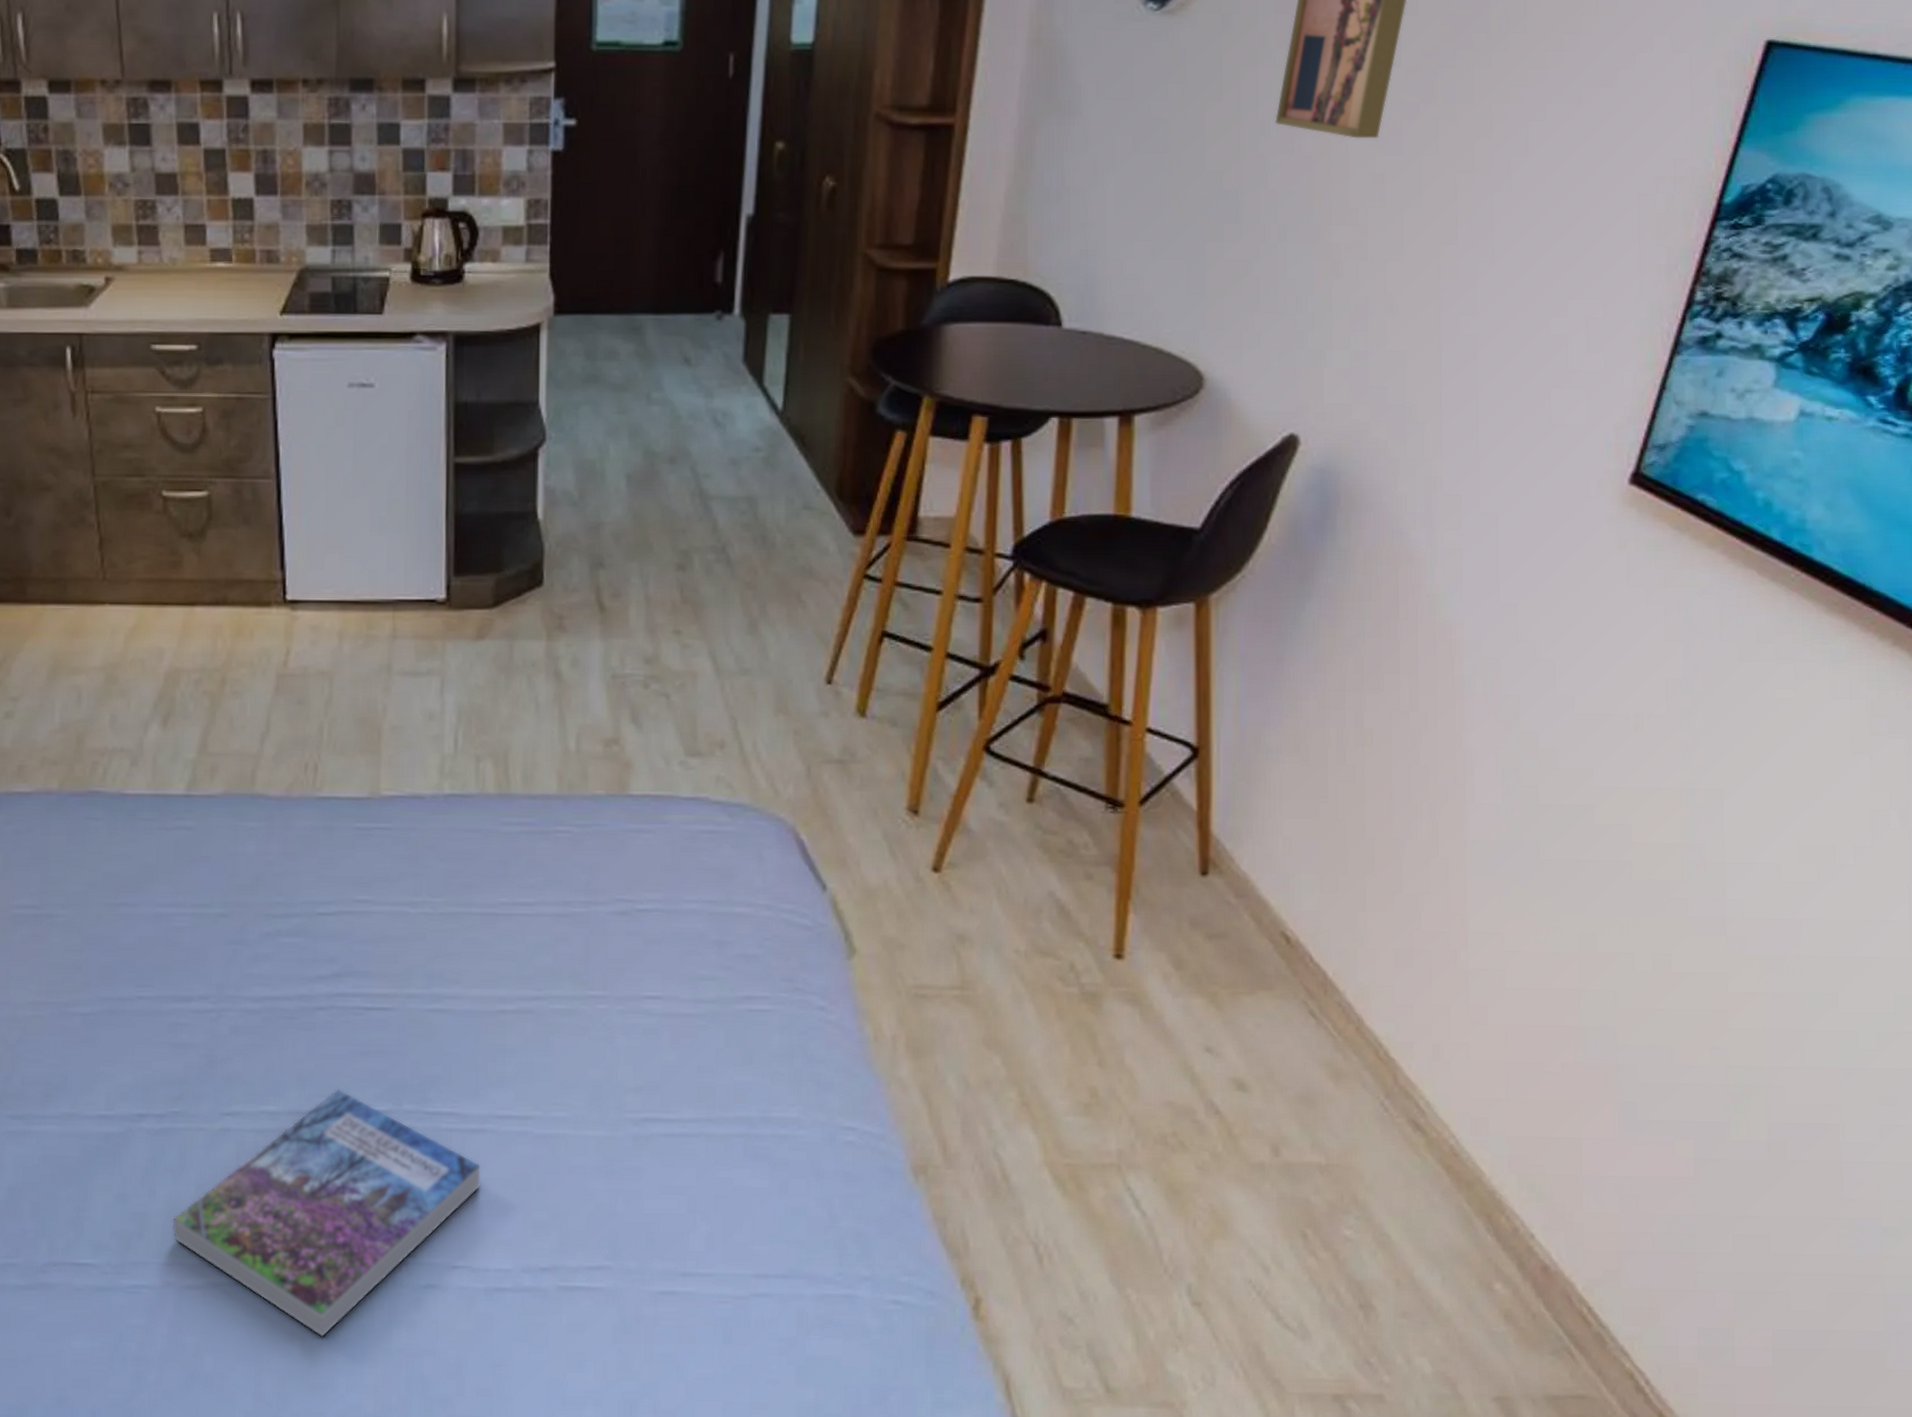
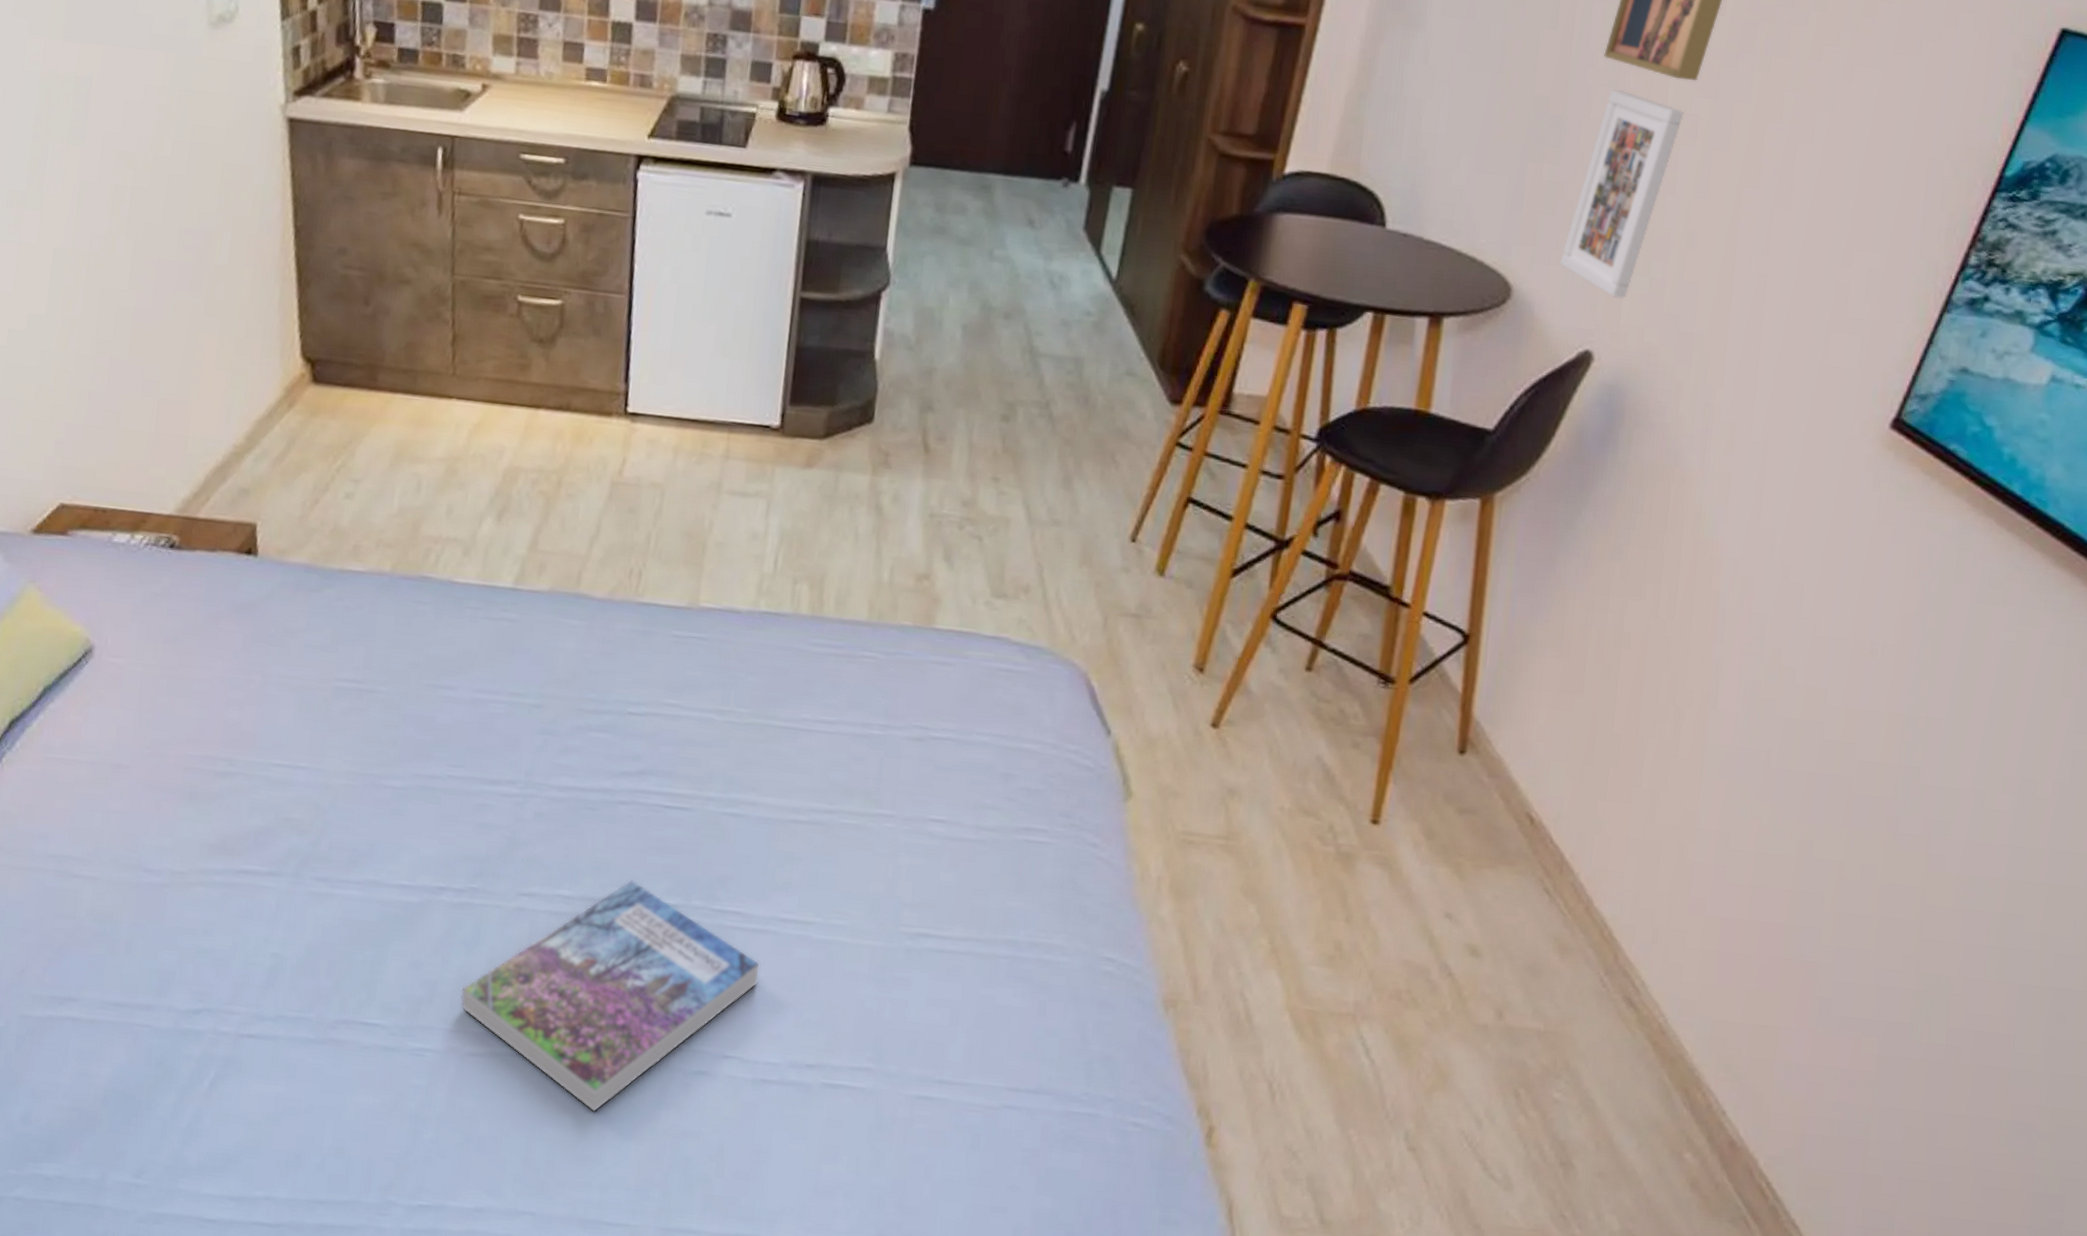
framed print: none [1251,157,1368,375] -> present [1559,89,1684,298]

